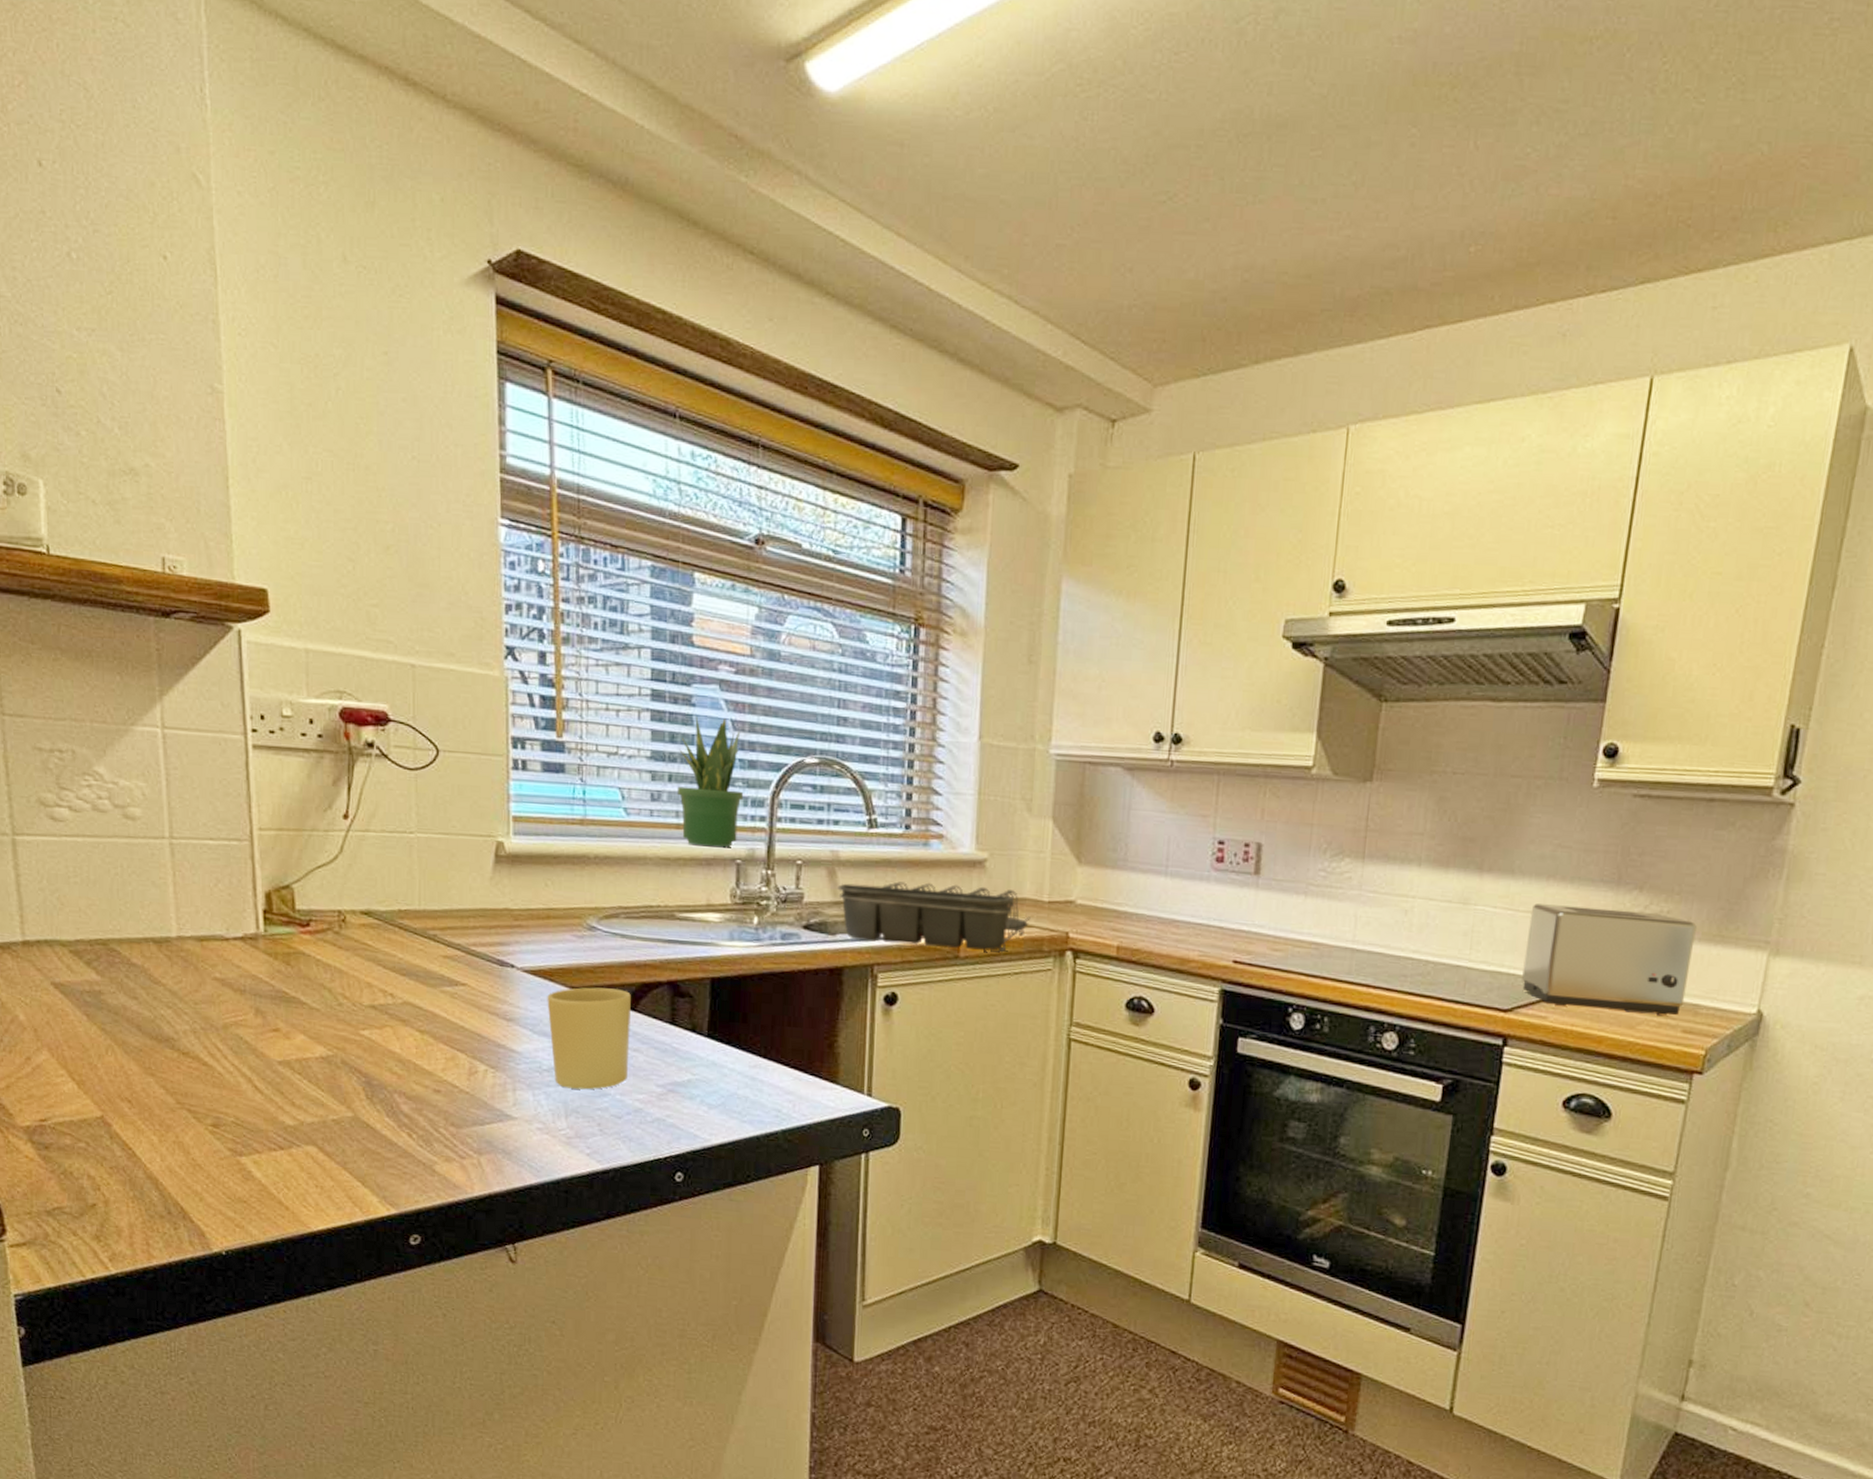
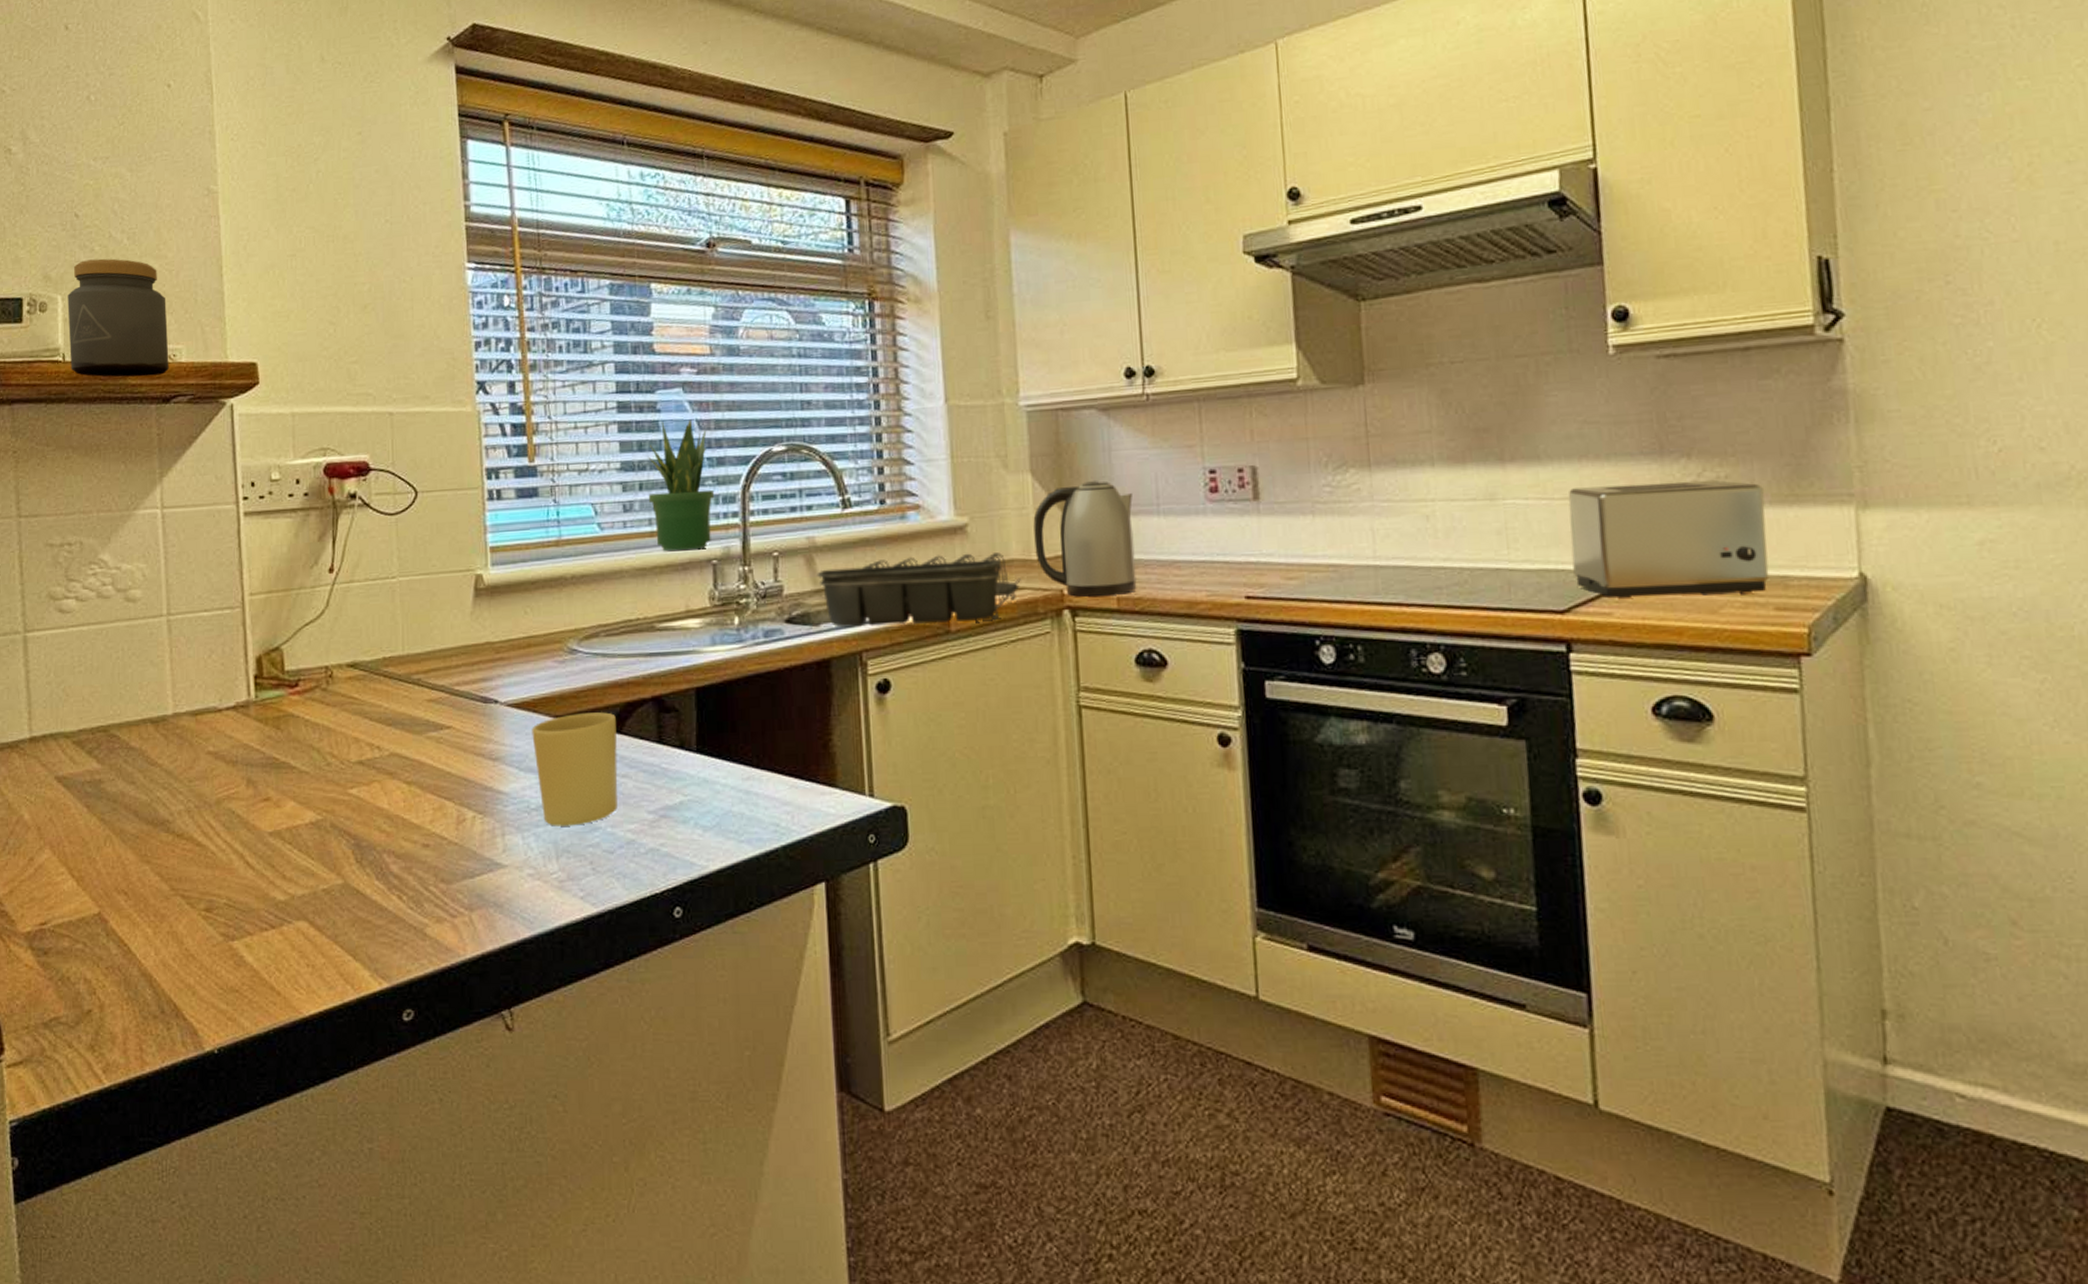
jar: none [50,444,169,586] -> present [67,258,169,378]
kettle: none [1047,835,1144,944] -> present [1033,481,1137,597]

